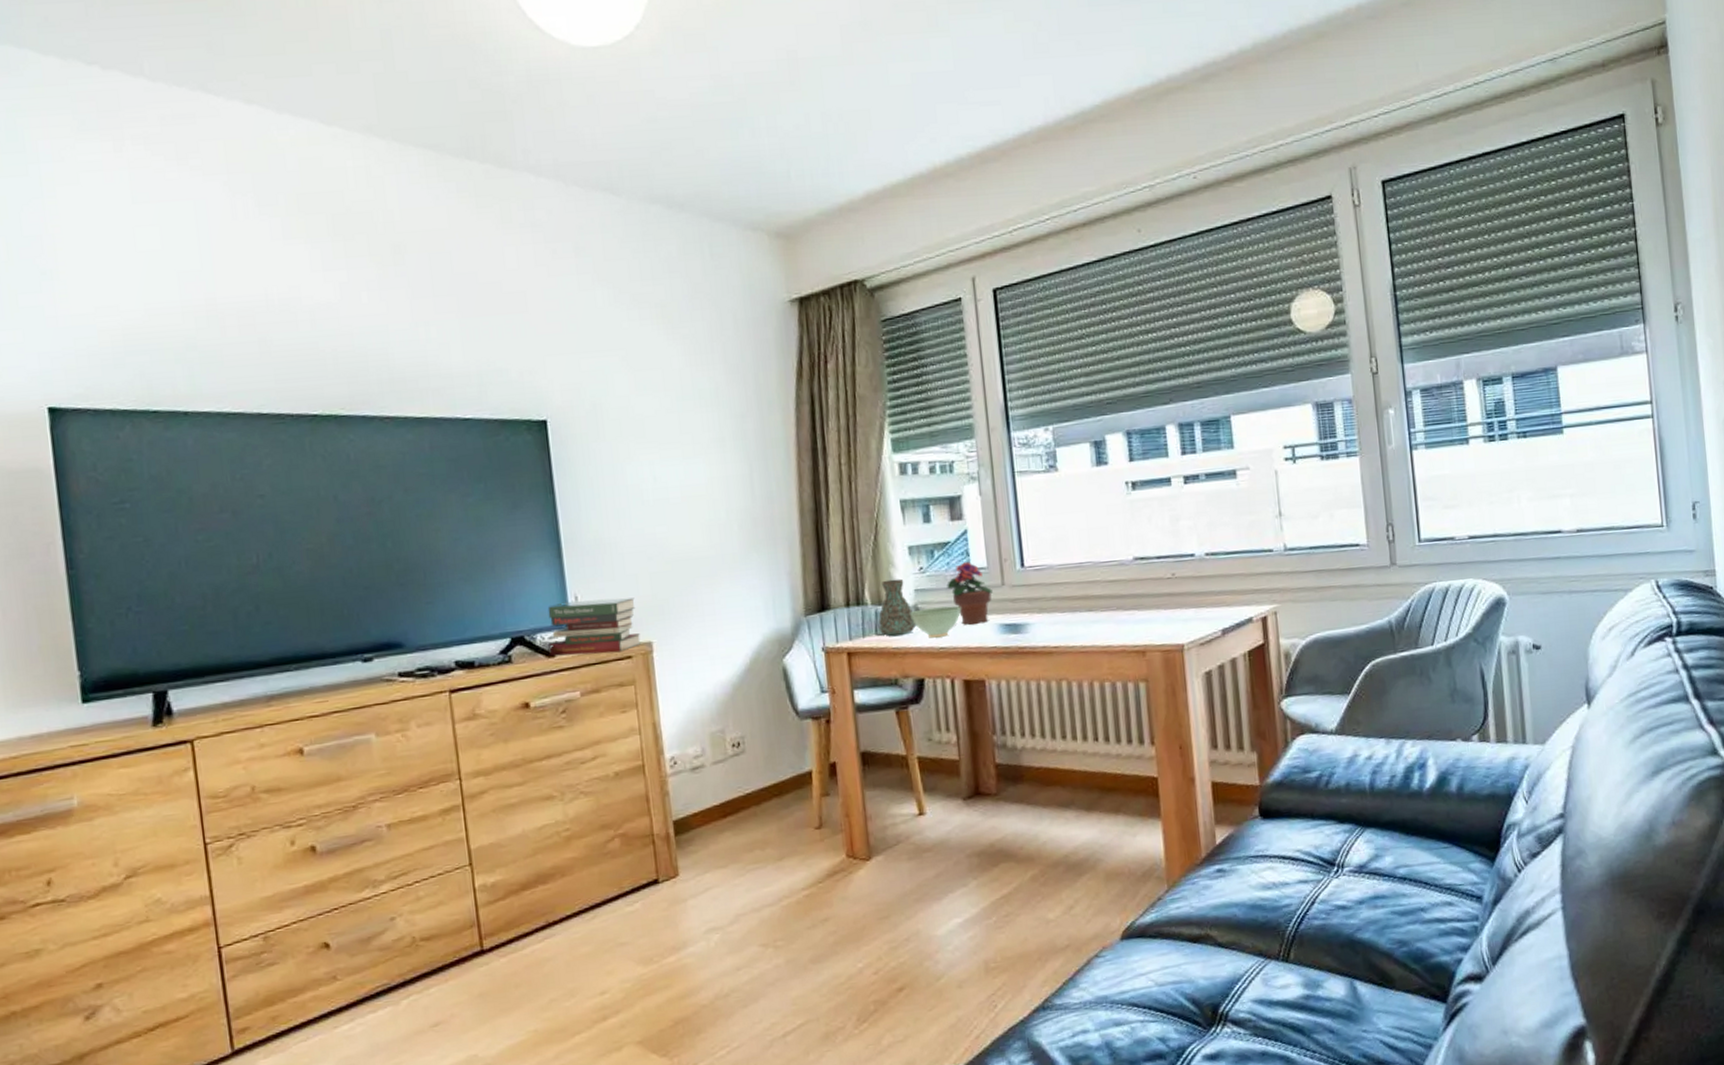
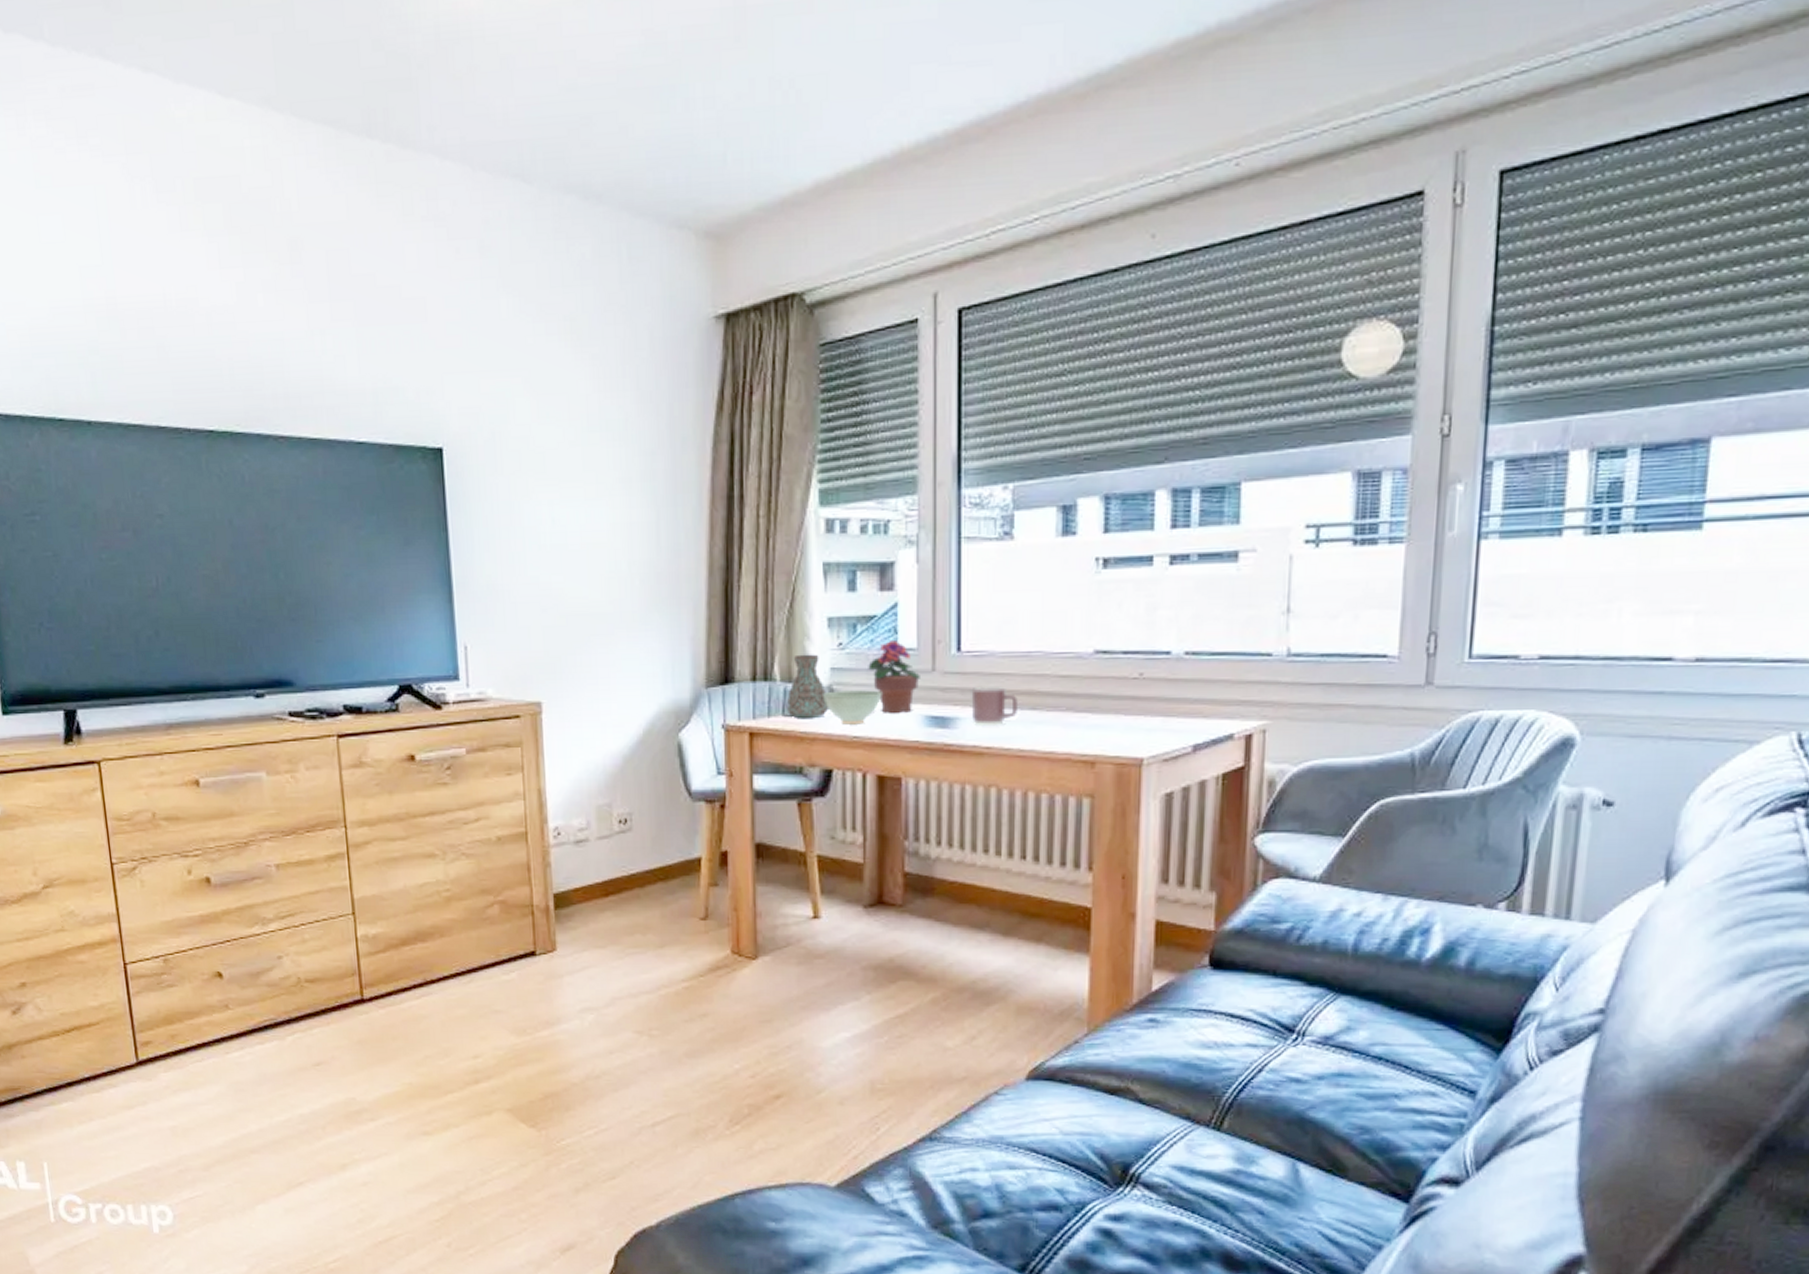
books: present [548,597,641,657] -> none [436,650,530,711]
mug: none [1036,594,1078,630] -> present [971,686,1019,727]

